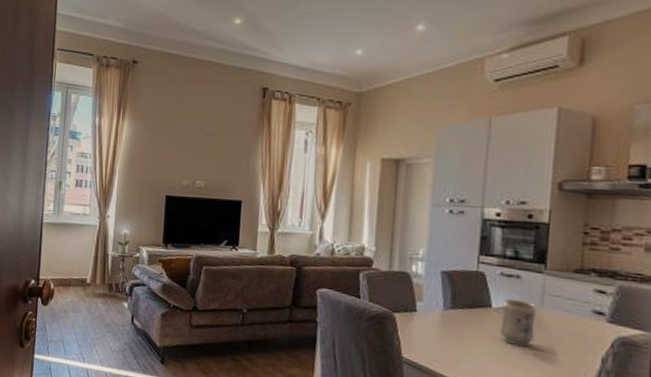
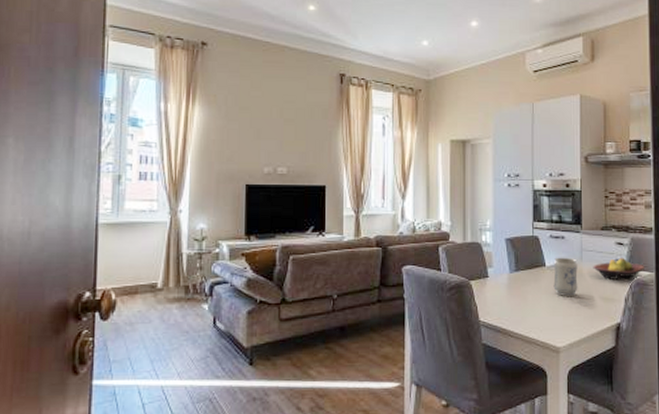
fruit bowl: none [558,309,636,336] -> present [593,258,644,280]

